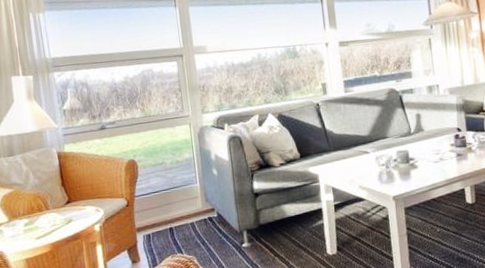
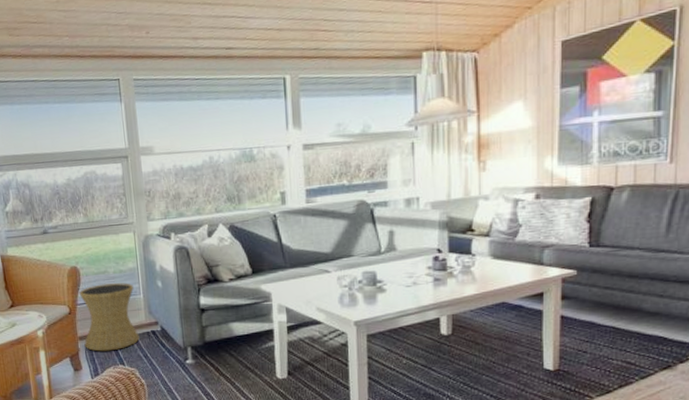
side table: none [137,172,197,242] -> present [79,283,140,352]

